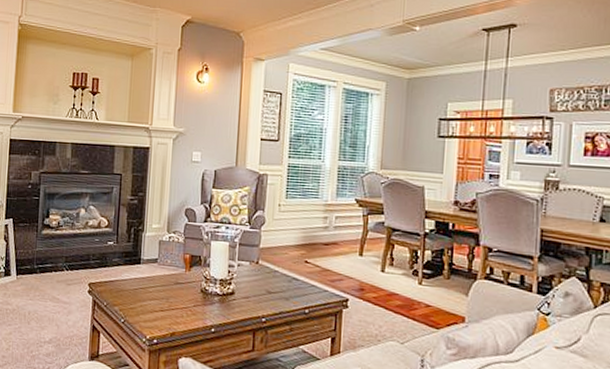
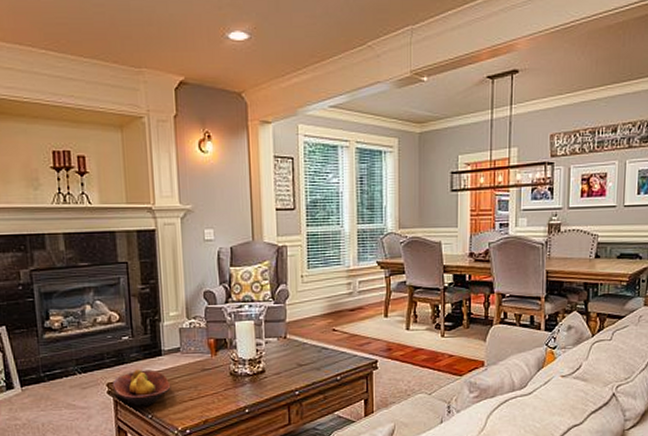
fruit bowl: none [93,273,145,310] -> present [112,369,171,406]

